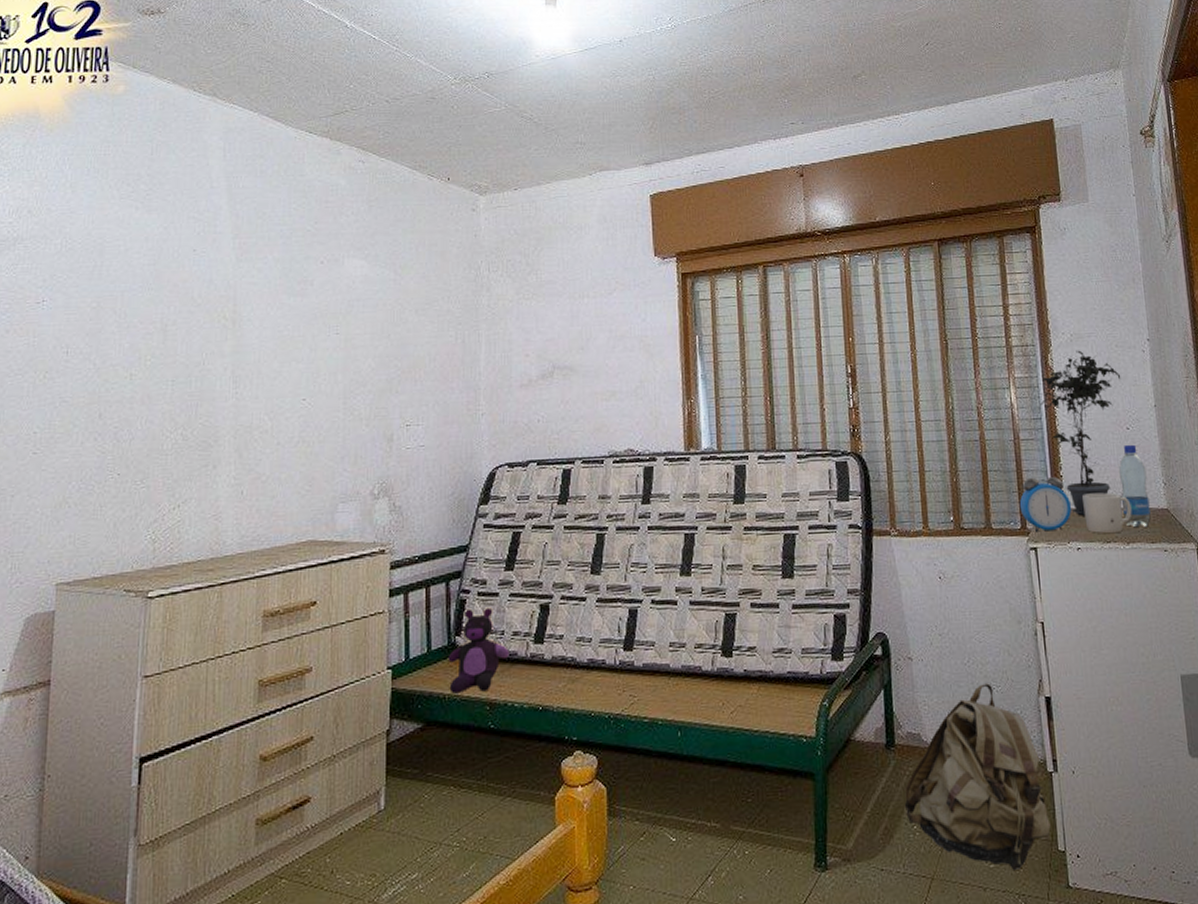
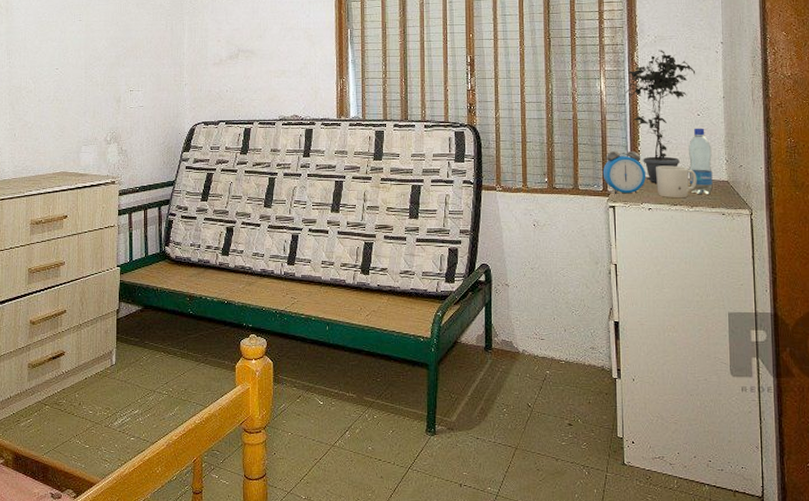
stuffed animal: present [448,607,509,694] -> none [160,227,204,287]
backpack: present [904,683,1051,872] -> none [497,308,612,449]

